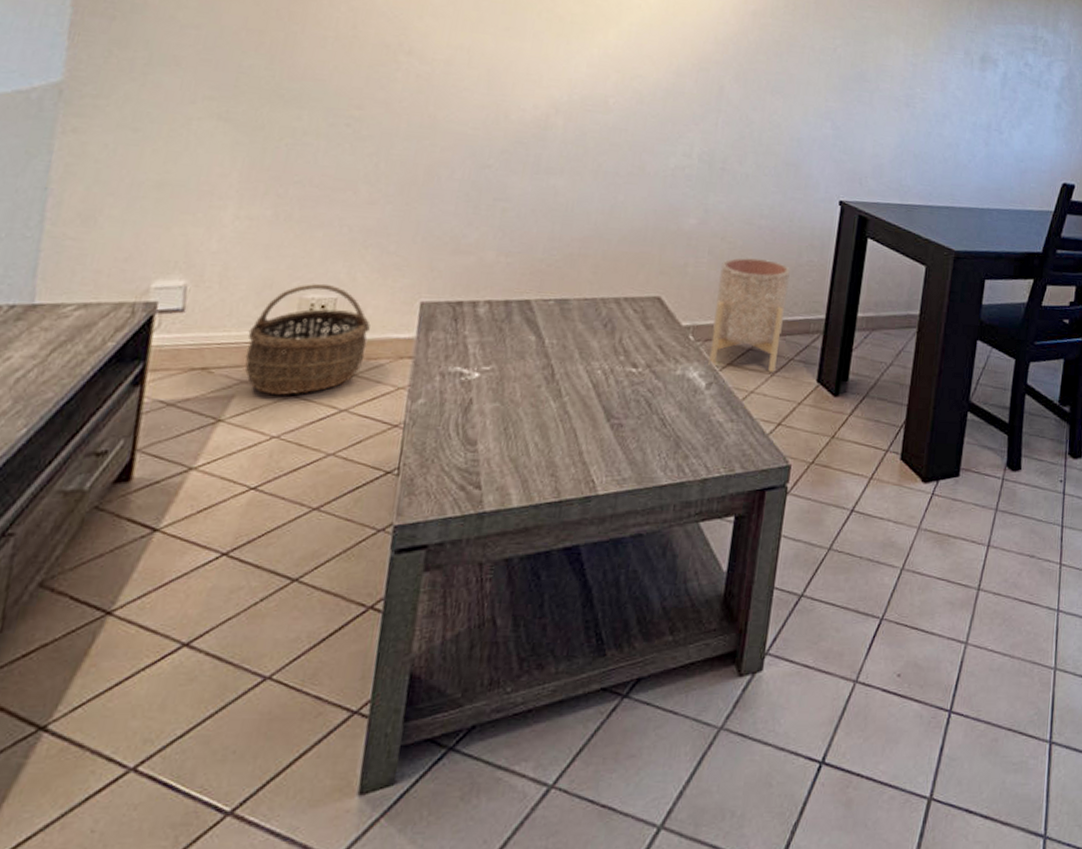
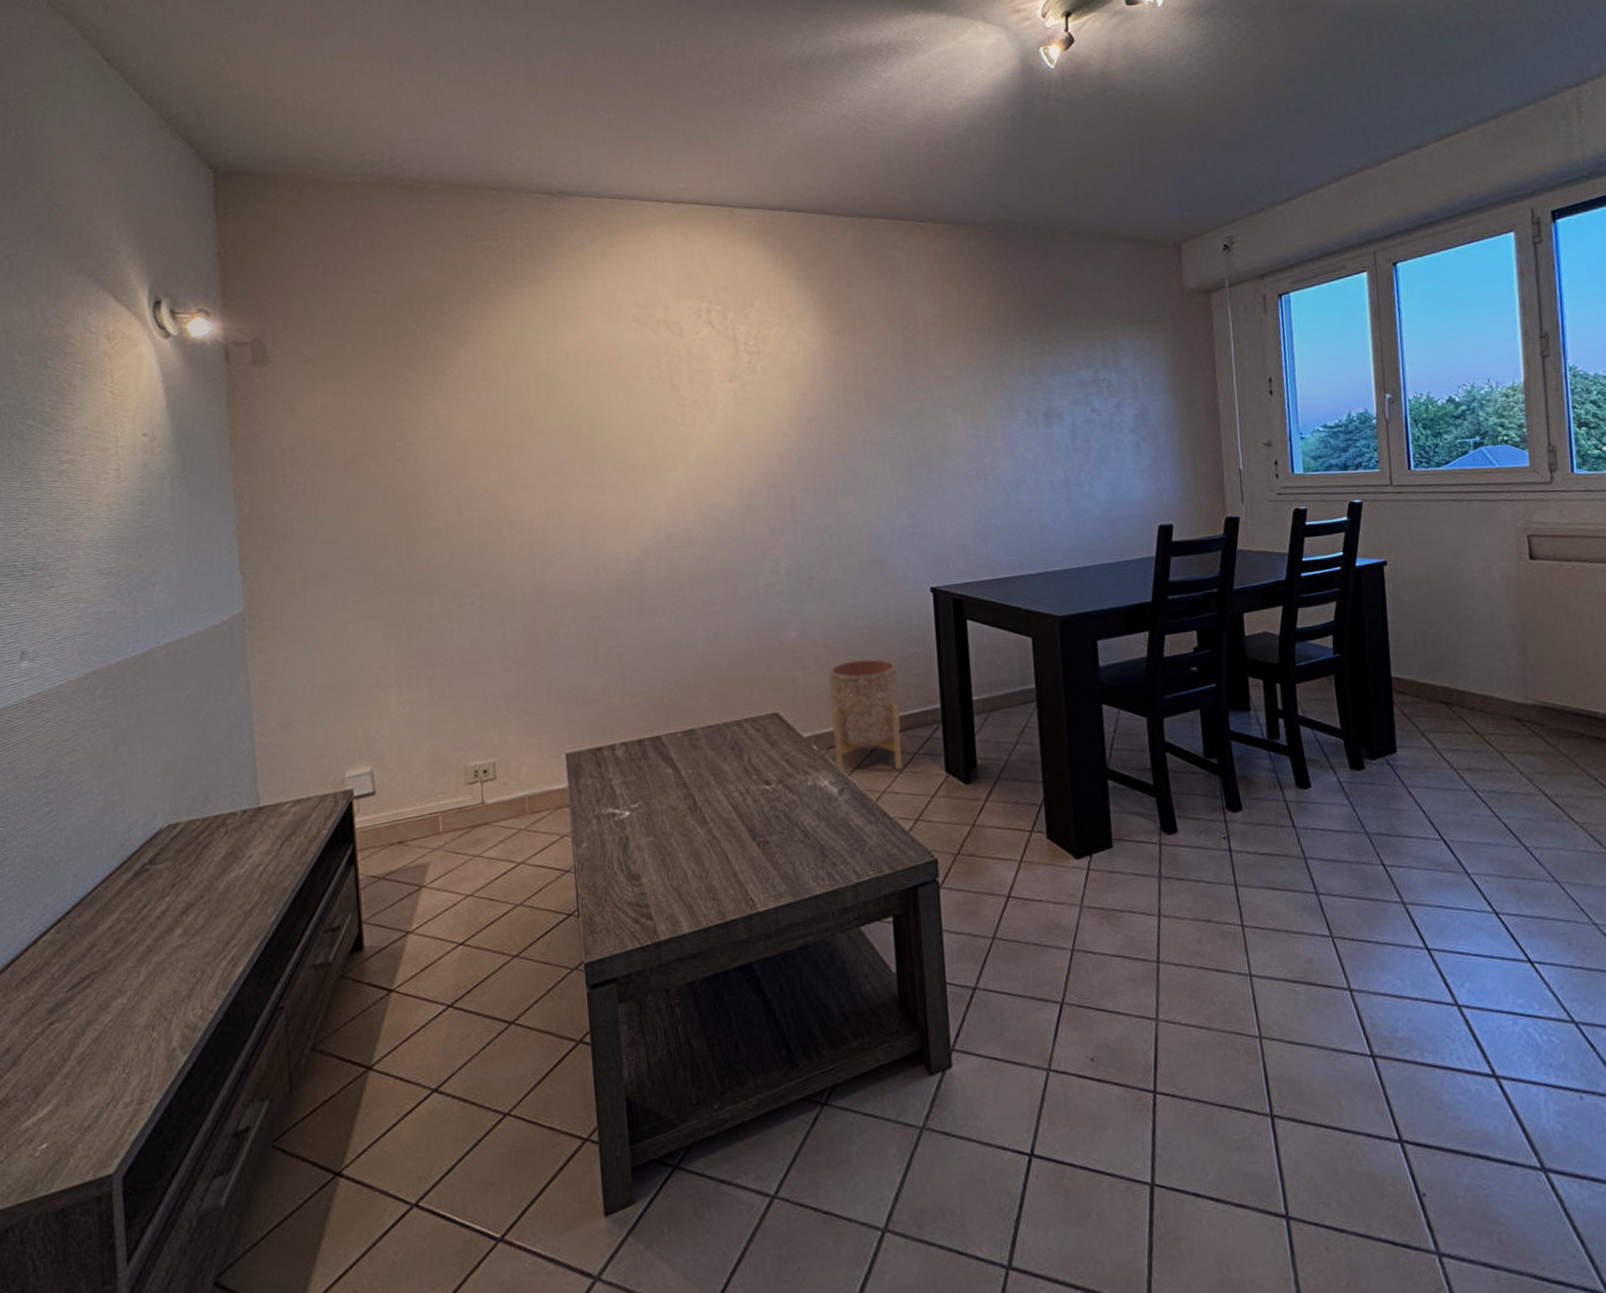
wicker basket: present [245,283,371,396] -> none [429,750,528,858]

